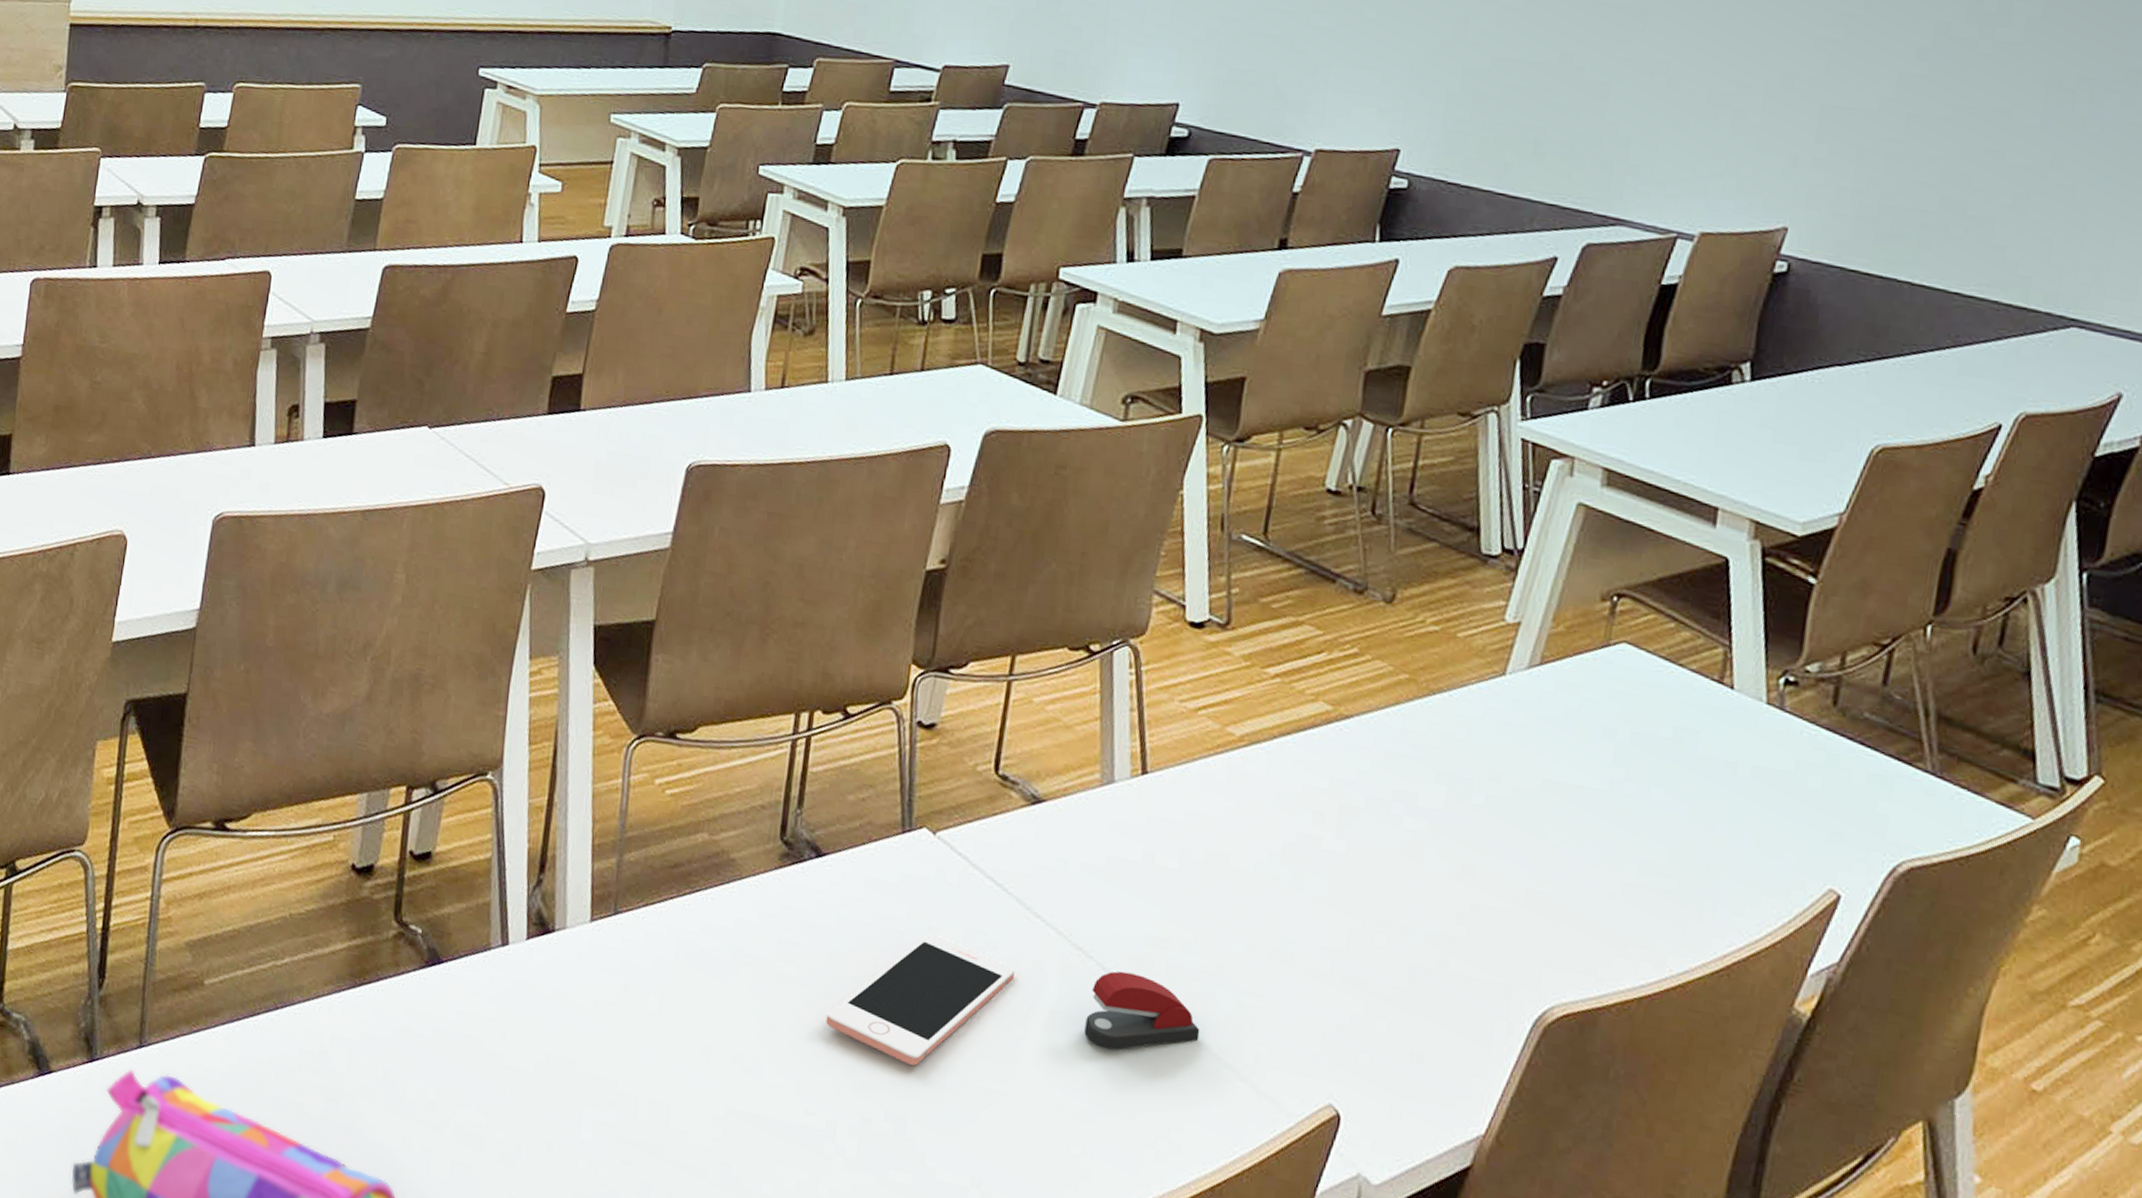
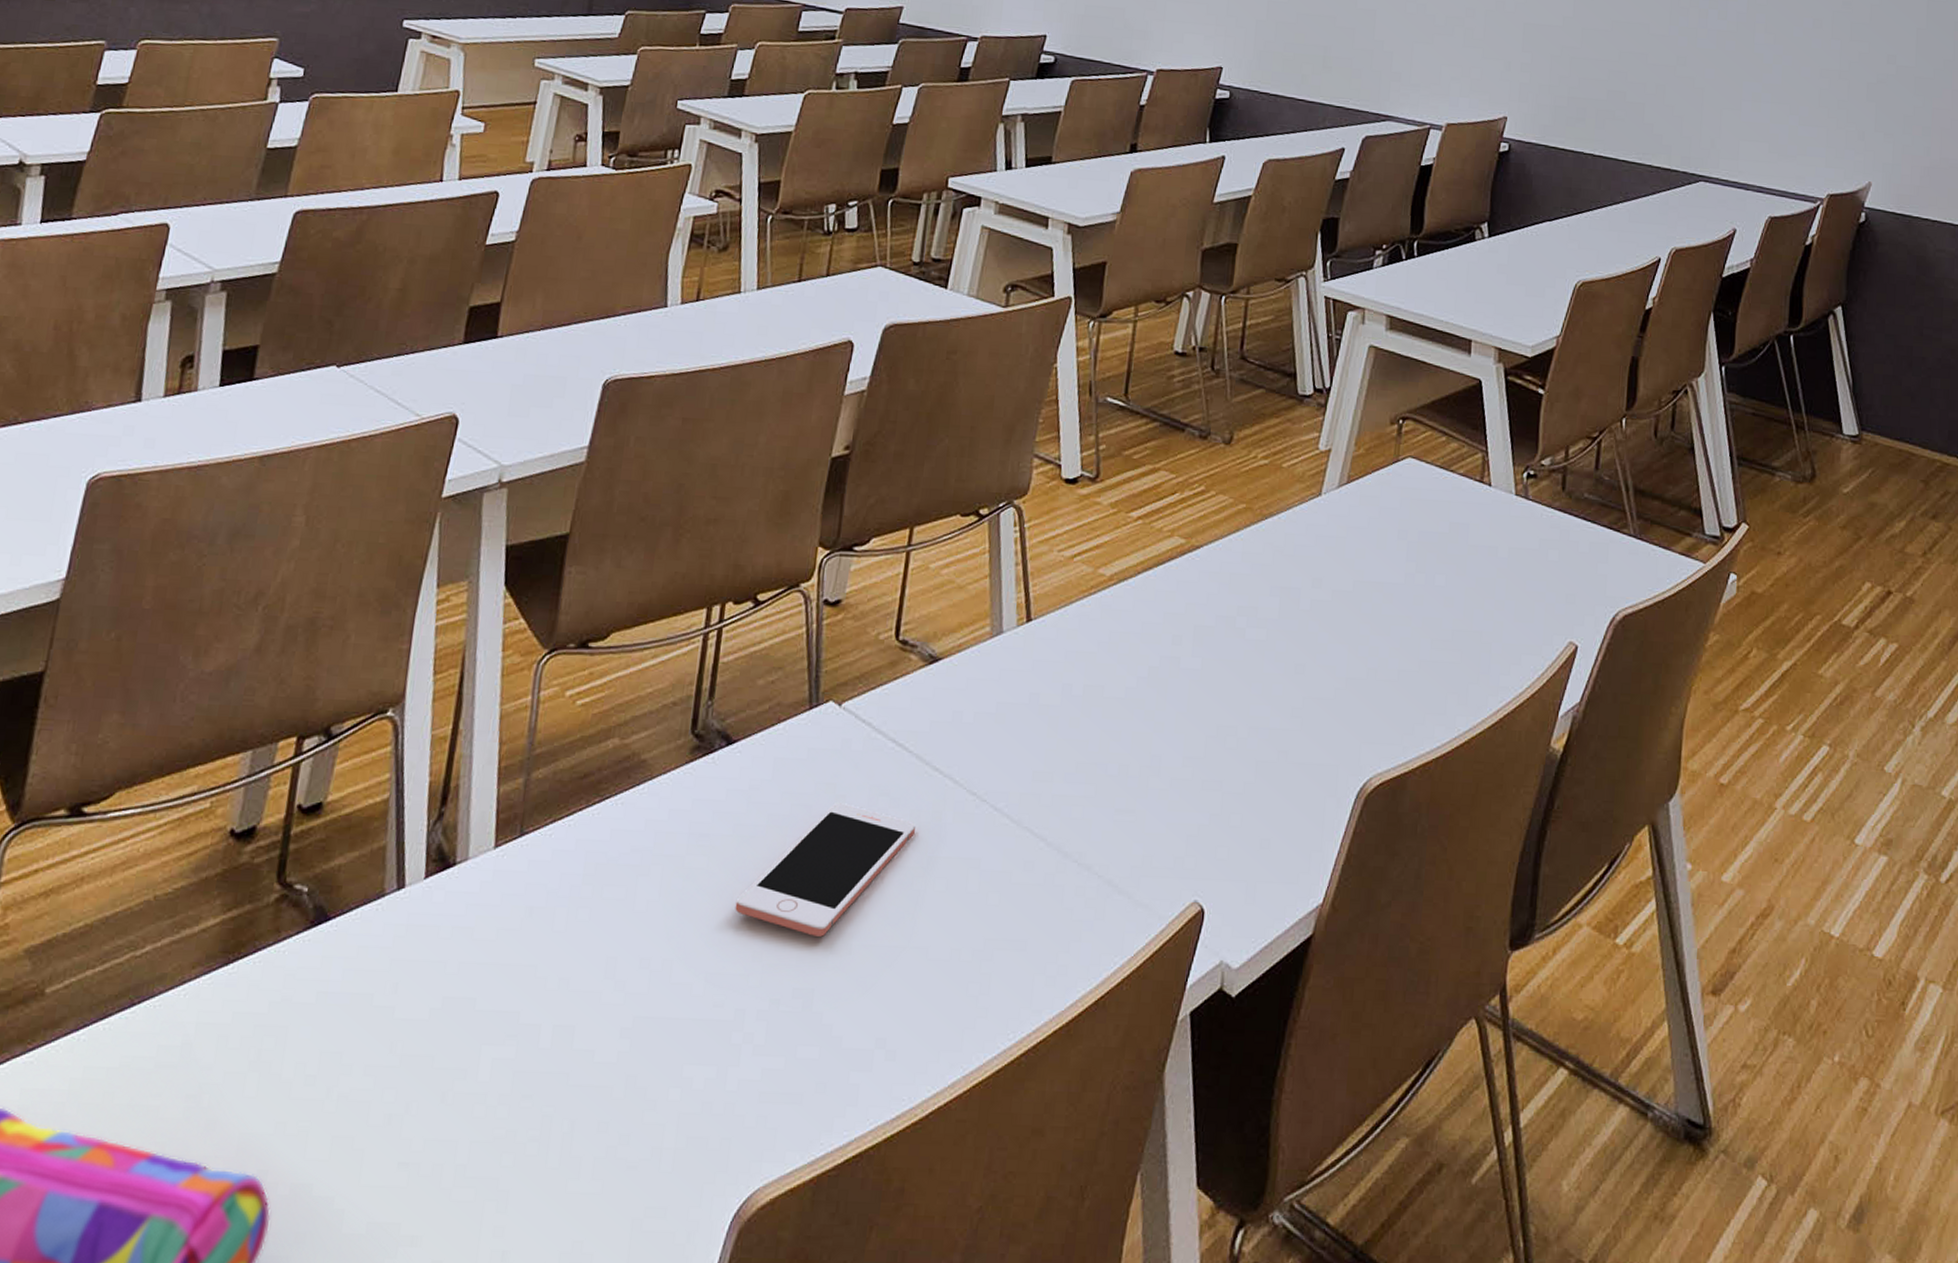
stapler: present [1084,971,1200,1050] -> none [979,809,1083,886]

